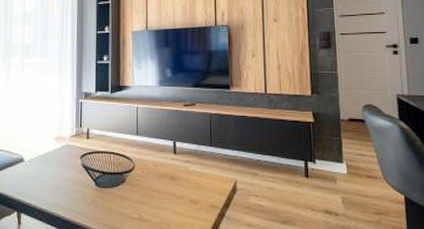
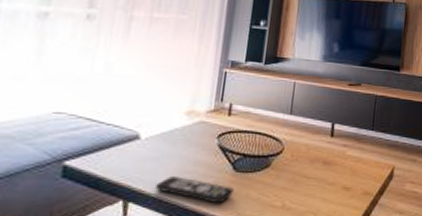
remote control: none [39,192,98,215] -> present [155,176,234,204]

